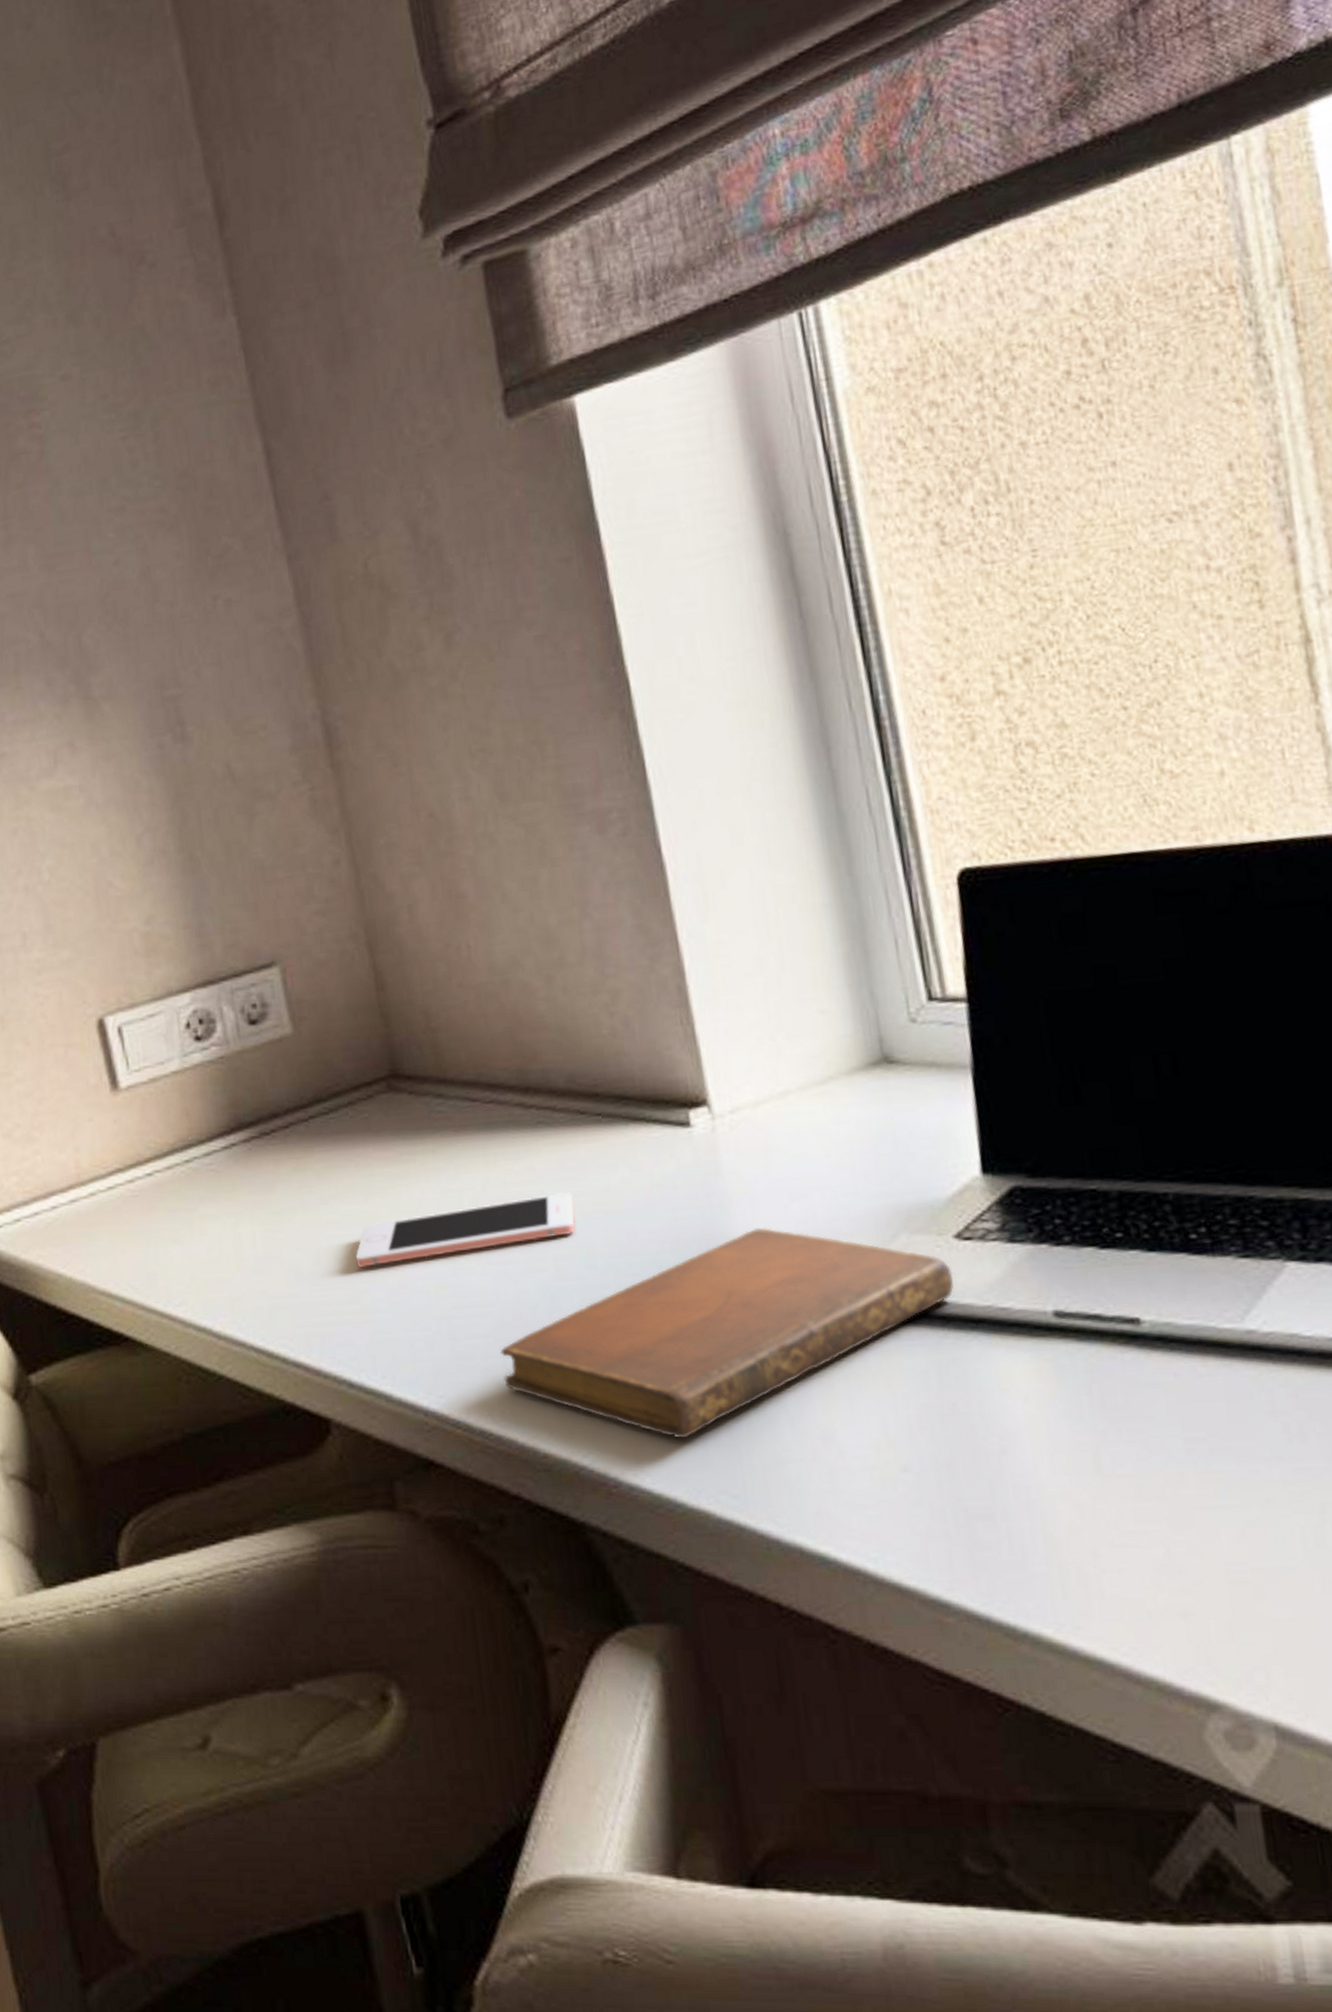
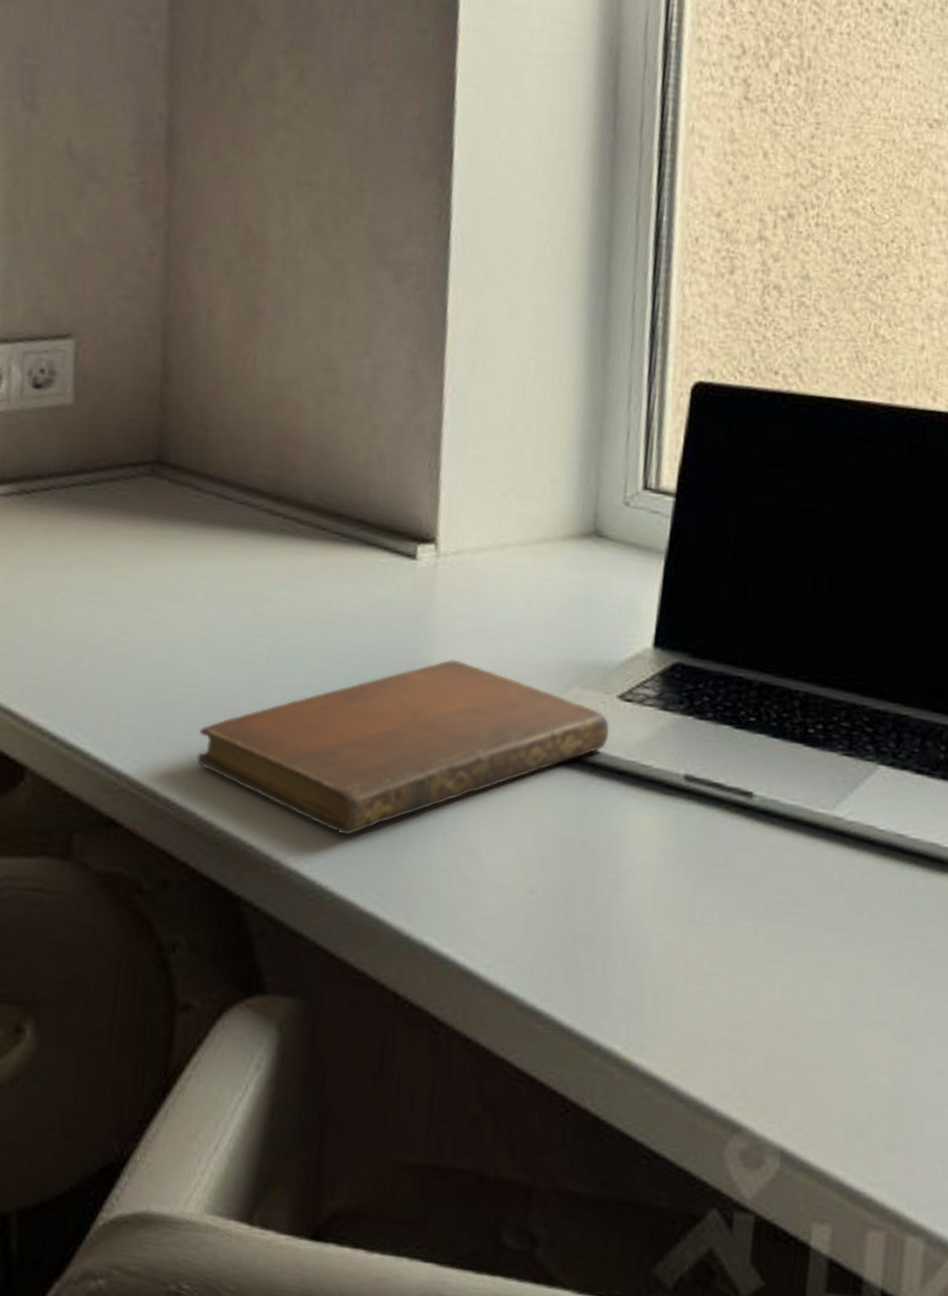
cell phone: present [355,1192,576,1269] -> none [84,593,297,637]

